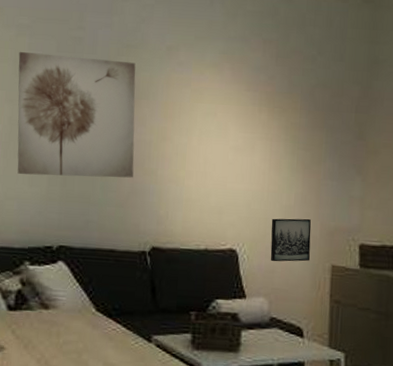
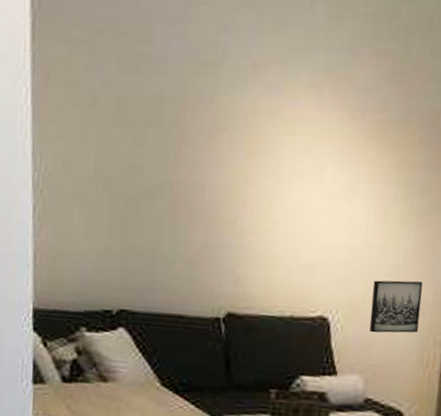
wall art: present [17,51,136,178] -> none [72,73,214,230]

